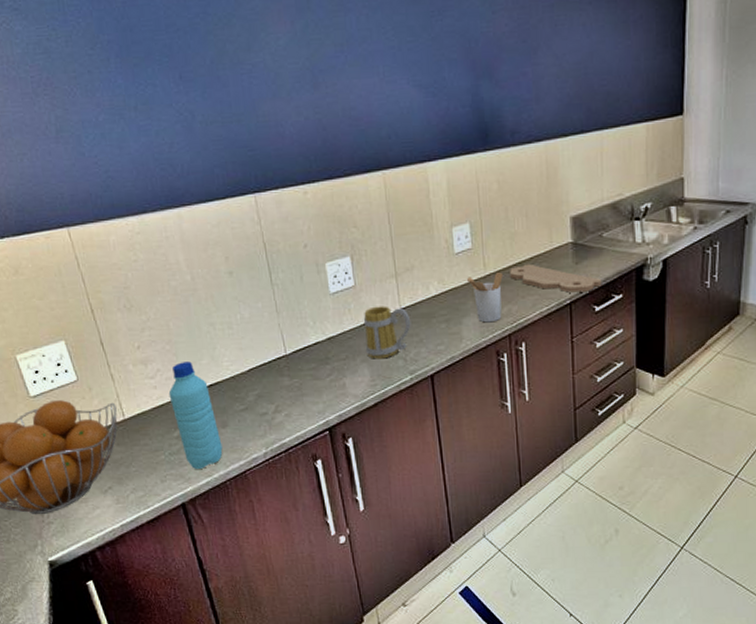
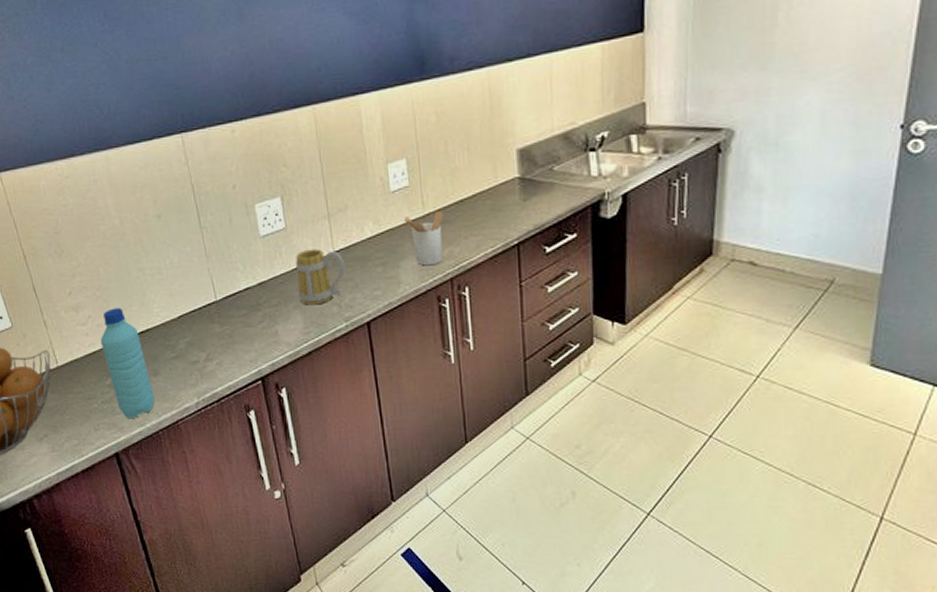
cutting board: present [510,263,602,293] -> none [451,201,553,233]

